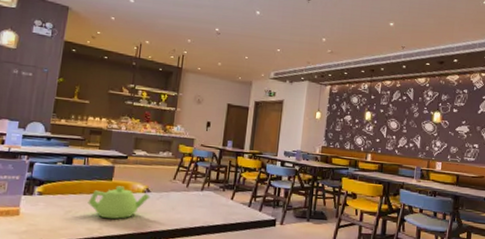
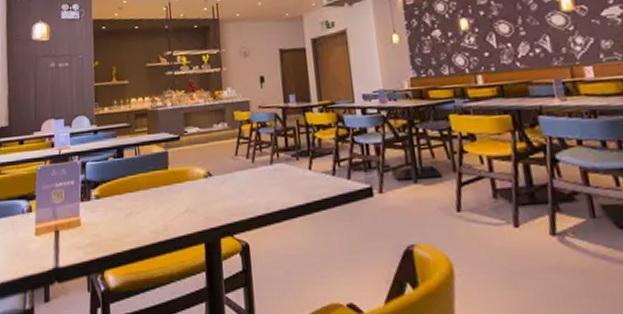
teapot: present [87,186,151,219] -> none [147,174,214,217]

